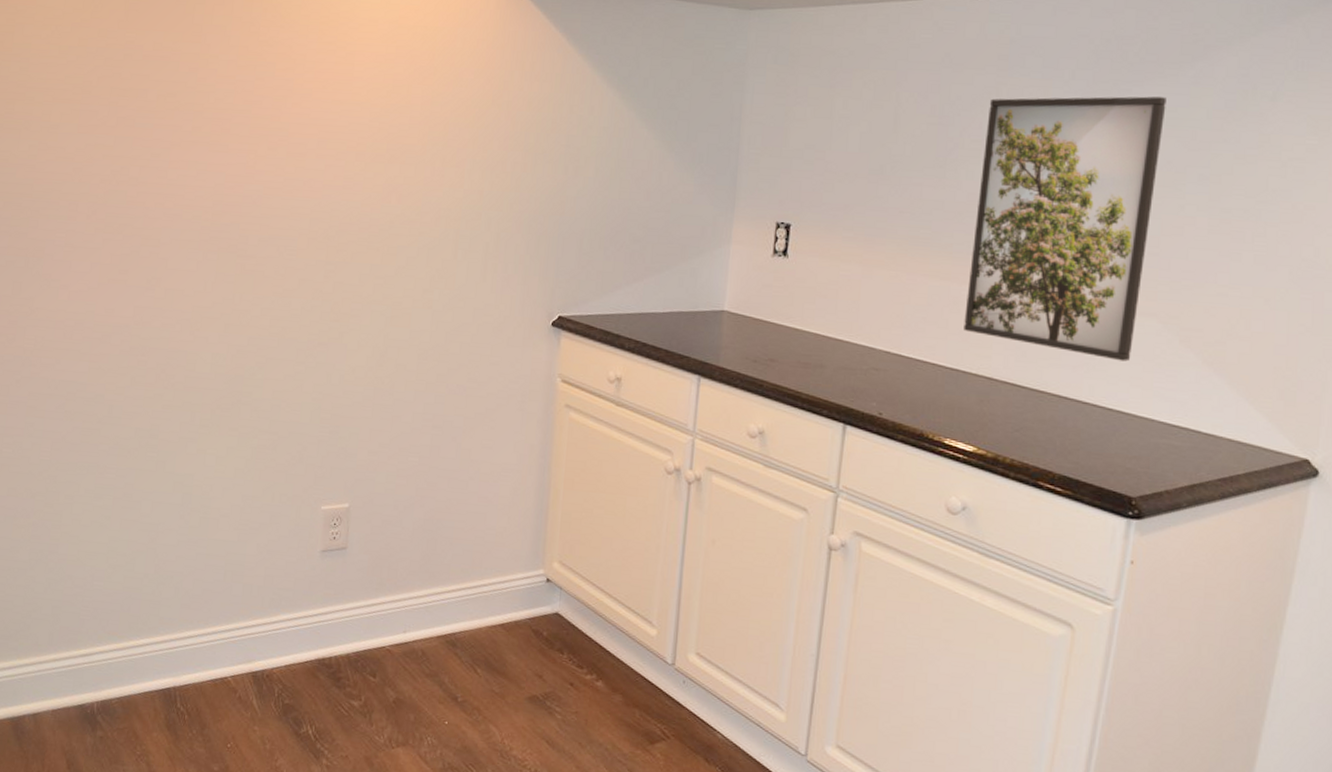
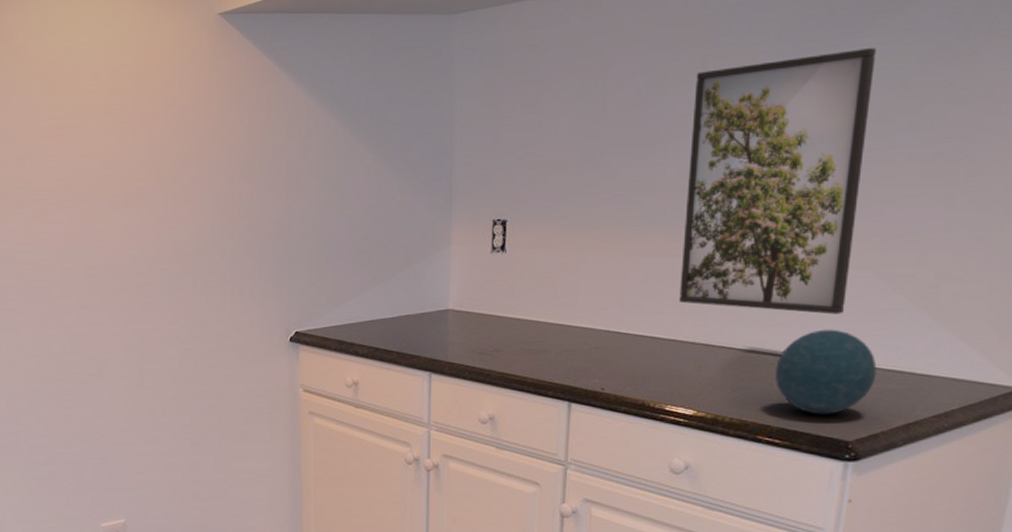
decorative orb: none [1059,375,1162,466] -> present [775,329,877,415]

